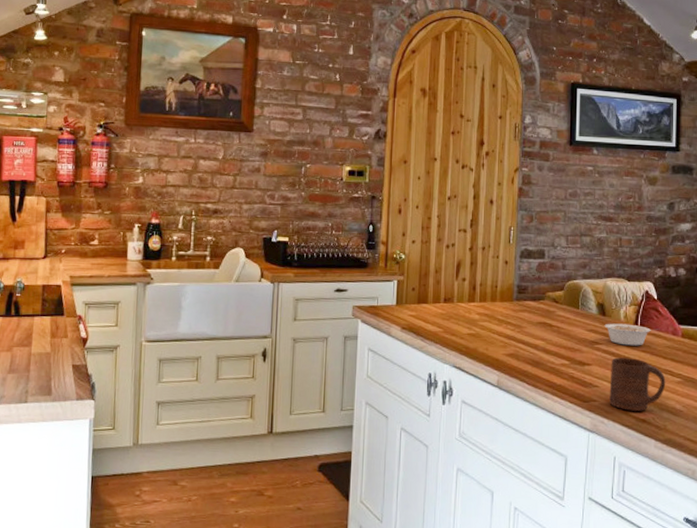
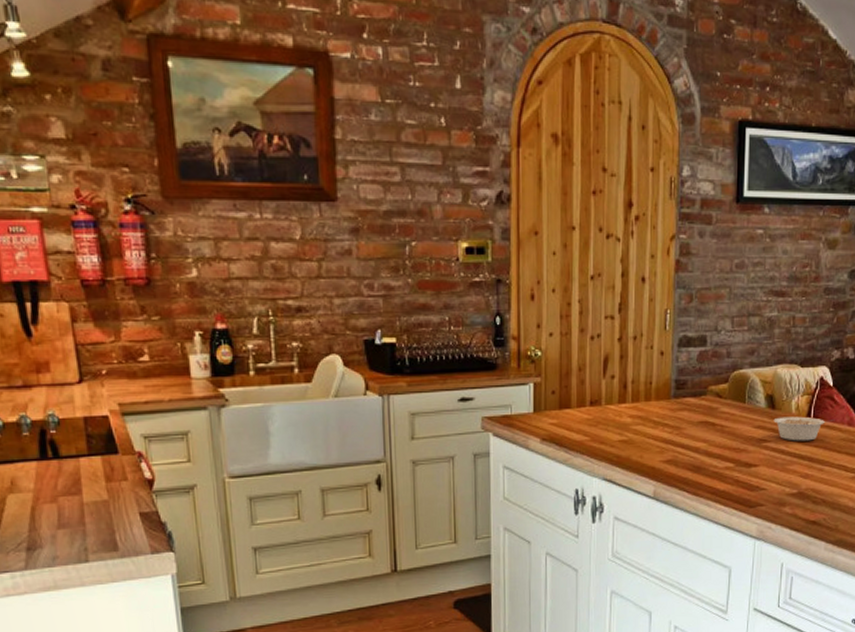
cup: present [609,357,666,411] -> none [777,455,839,513]

